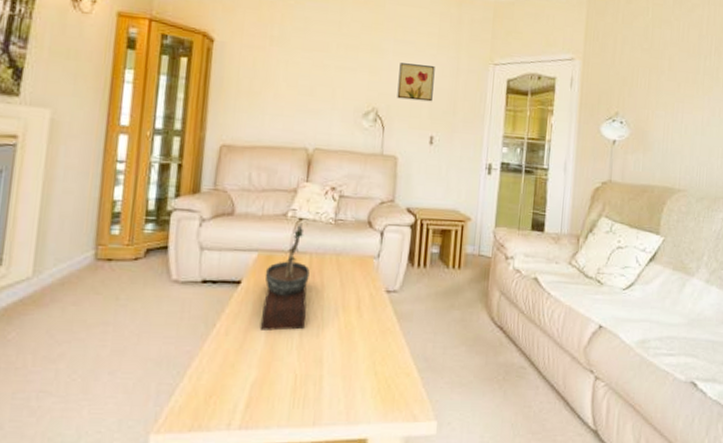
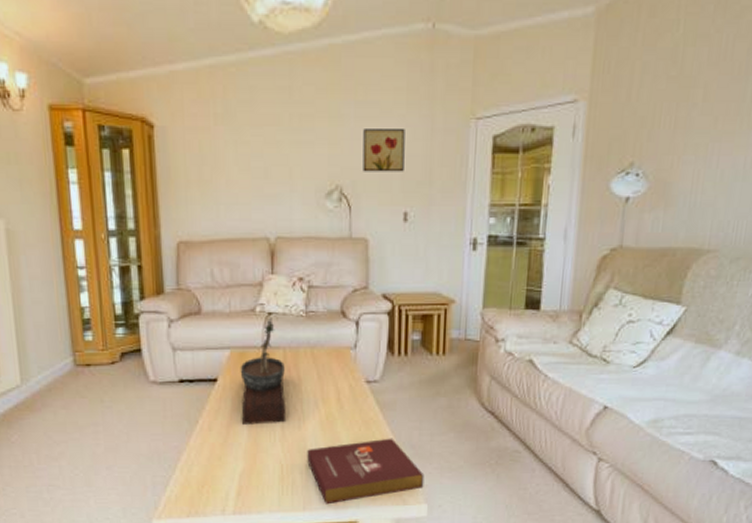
book: none [322,349,436,420] -> present [307,438,424,505]

